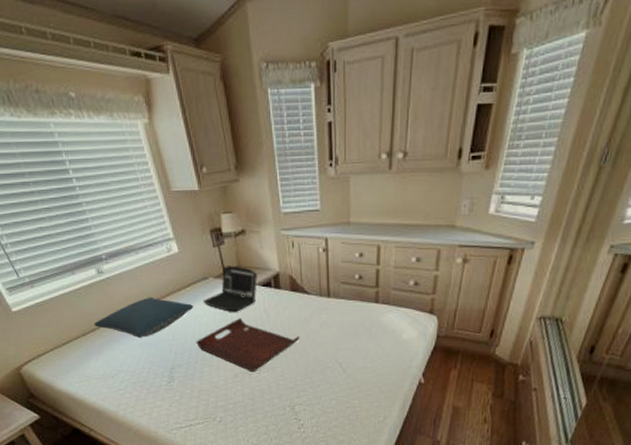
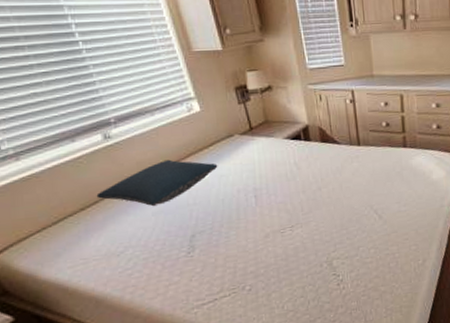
serving tray: present [196,317,300,371] -> none [221,173,333,229]
laptop: present [203,266,257,312] -> none [228,121,286,168]

